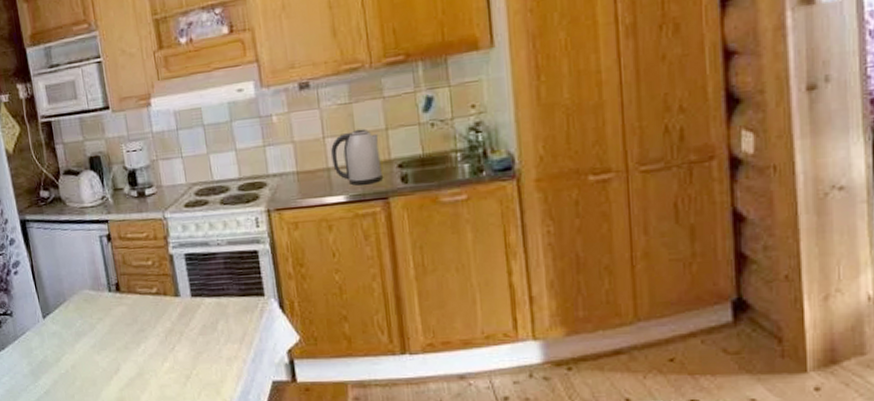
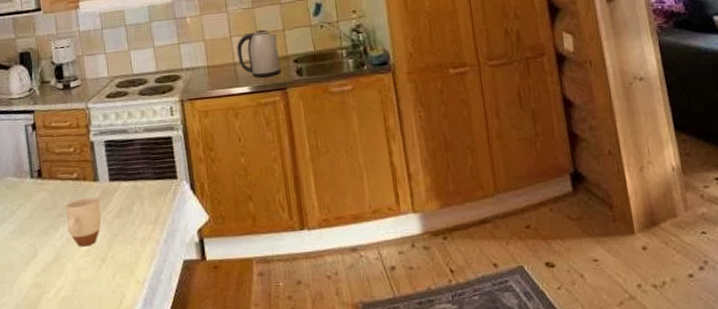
mug: none [145,313,185,364] -> present [65,197,102,247]

